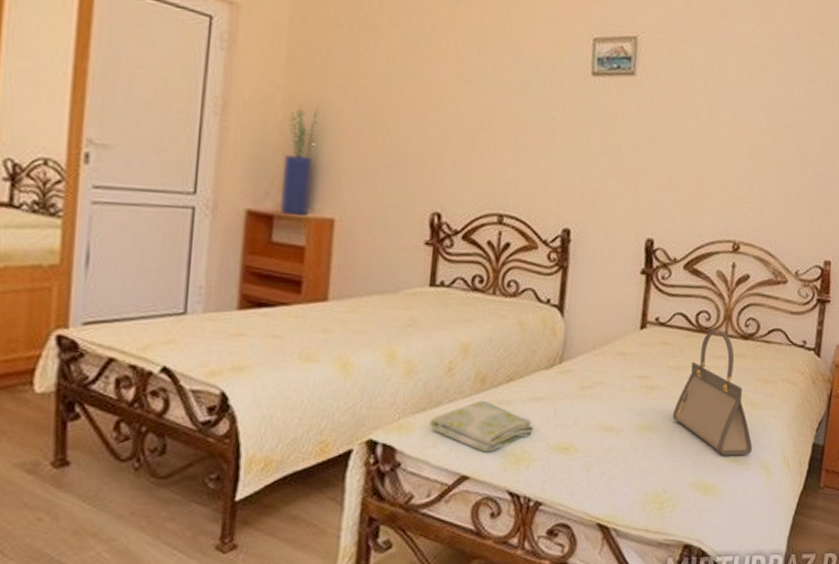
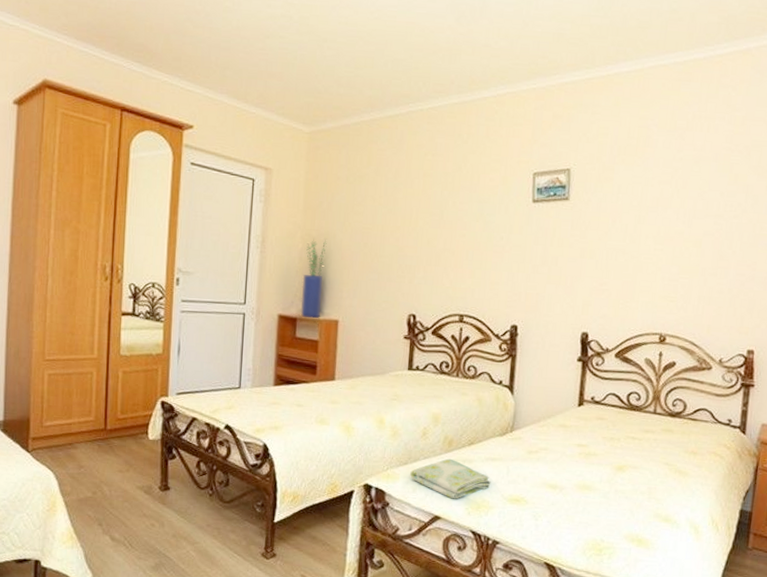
handbag: present [672,329,753,456] -> none [608,408,683,516]

